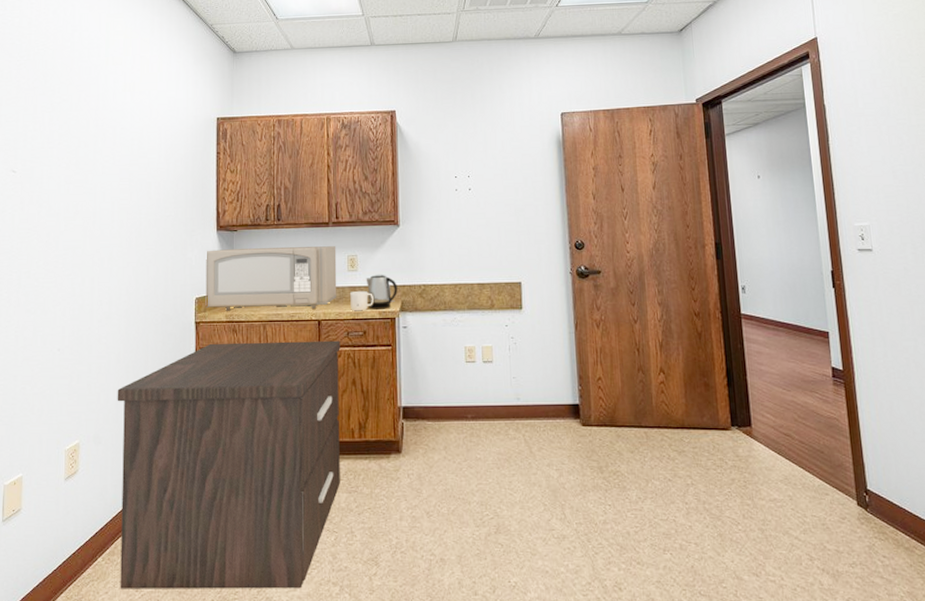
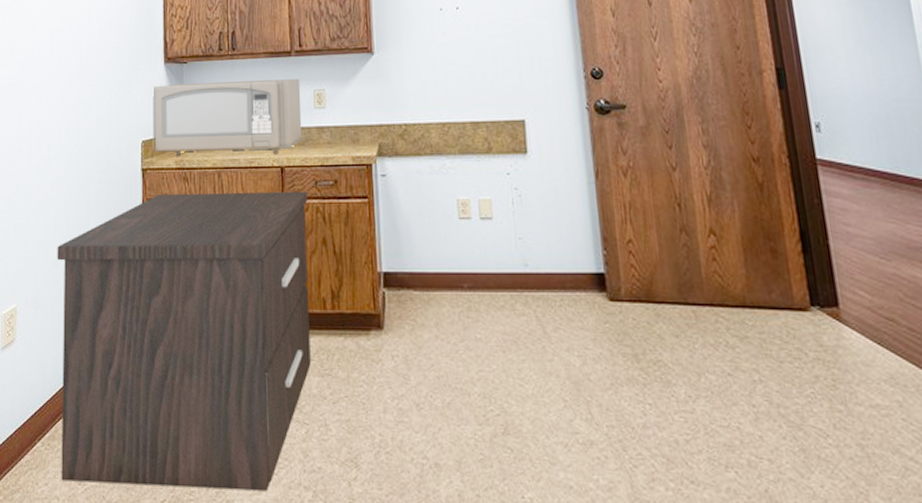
mug: present [349,290,373,311] -> none [316,131,345,156]
kettle: present [366,274,397,310] -> none [335,111,374,154]

